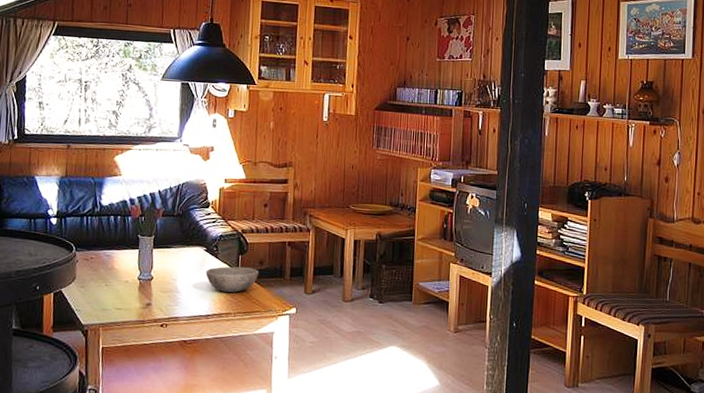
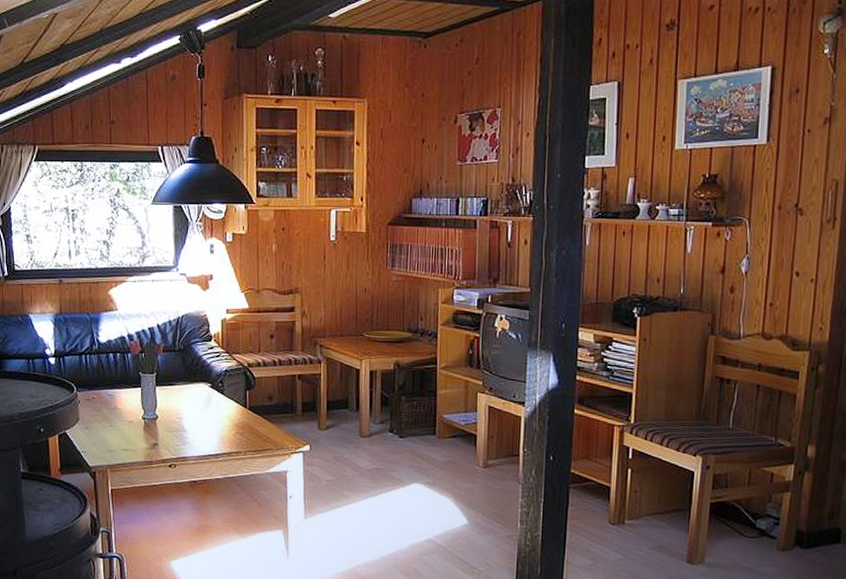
bowl: present [205,266,259,293] -> none [212,403,269,430]

